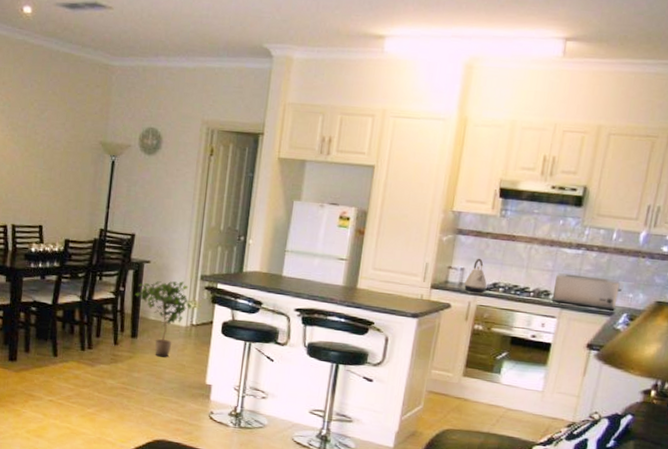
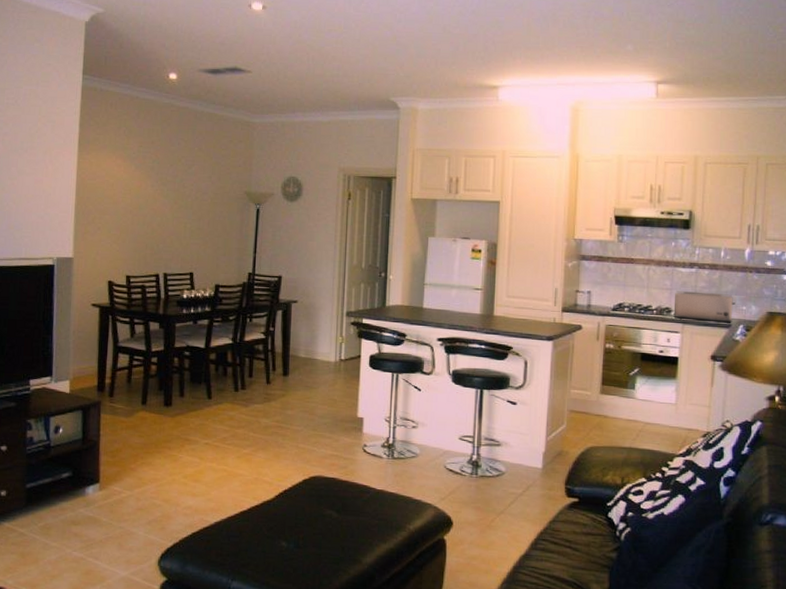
potted plant: present [134,281,195,358] -> none [284,318,343,393]
kettle: present [464,258,487,293] -> none [592,281,613,313]

